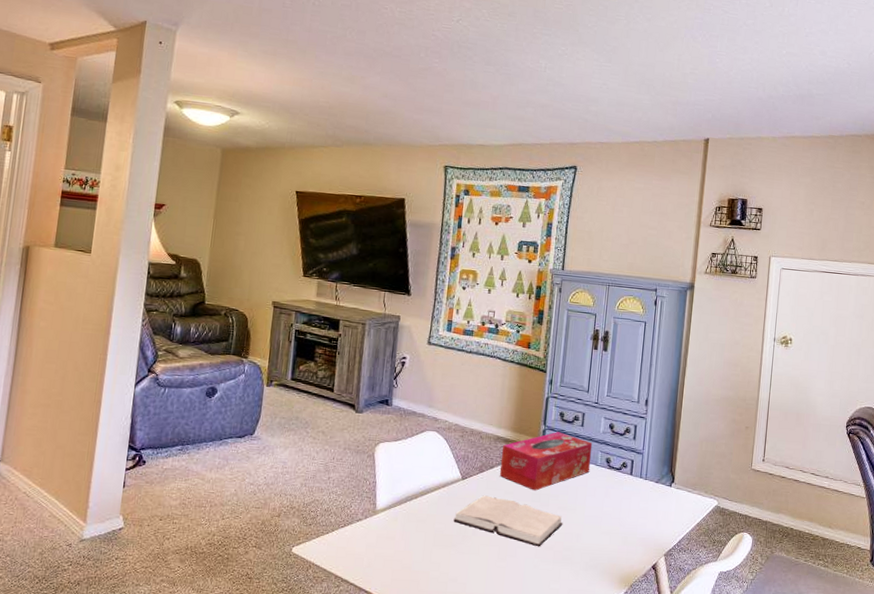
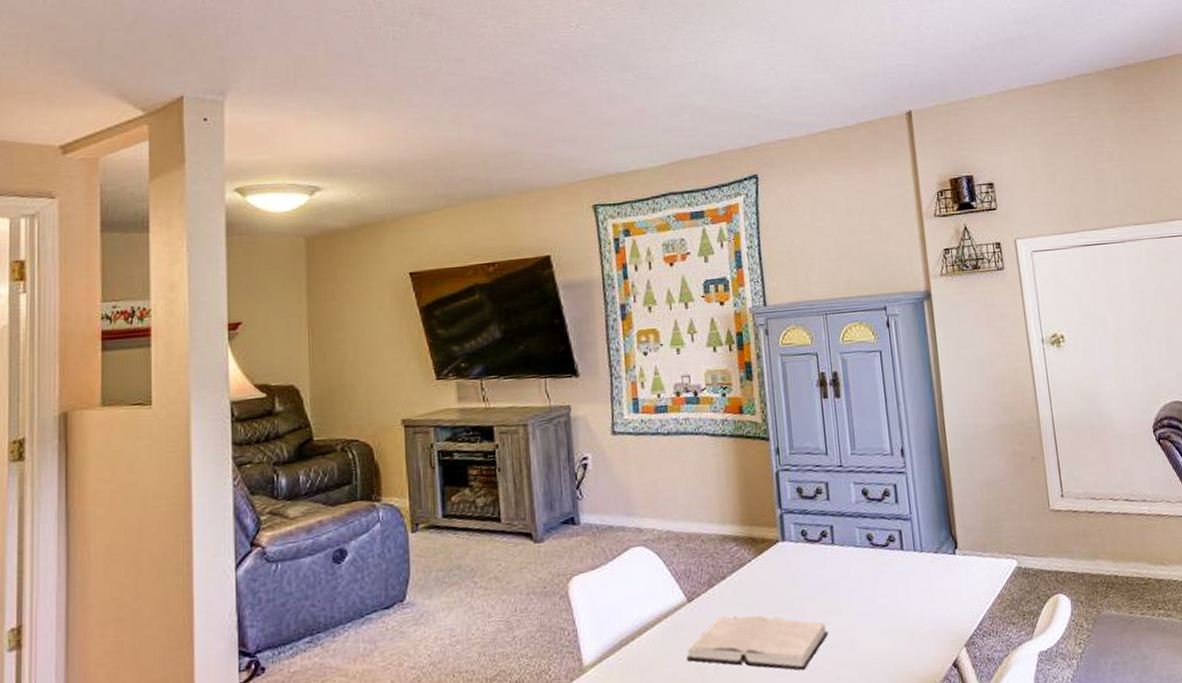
tissue box: present [499,432,593,491] -> none [731,513,849,597]

